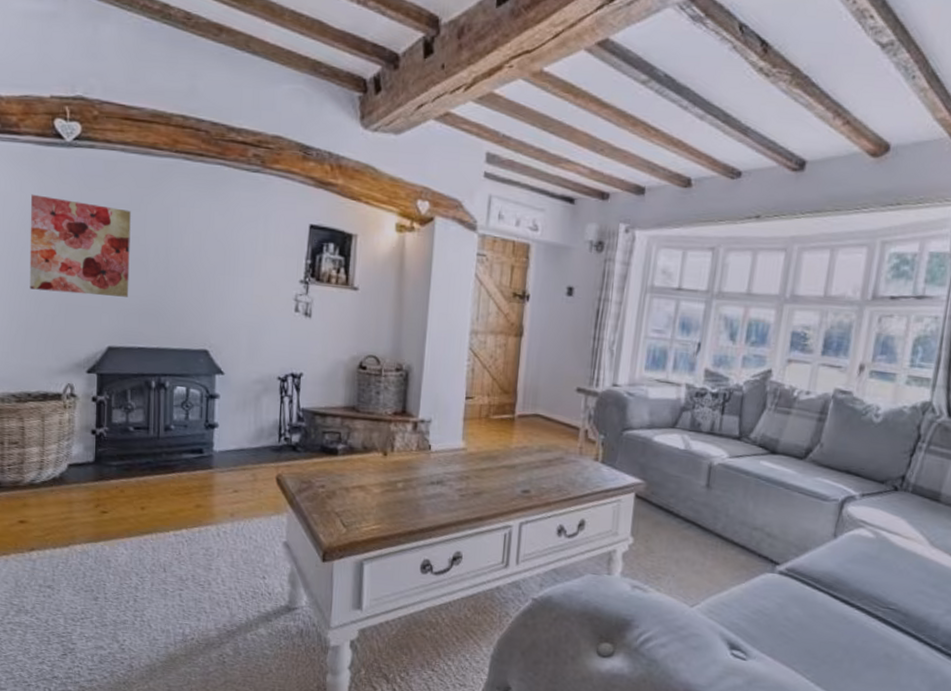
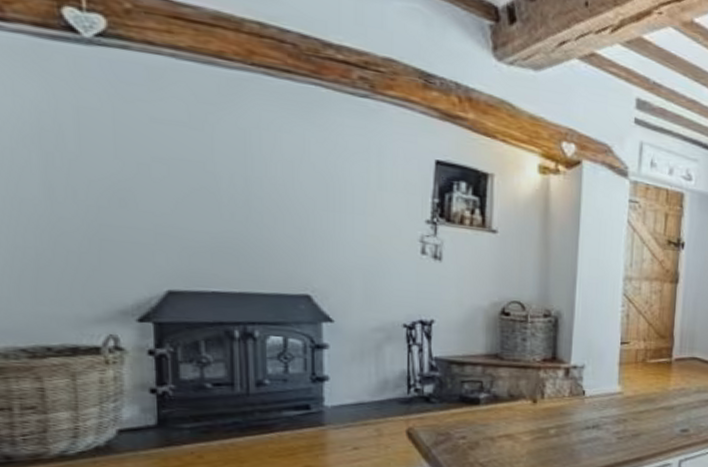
wall art: present [29,194,131,297] -> none [30,99,194,233]

